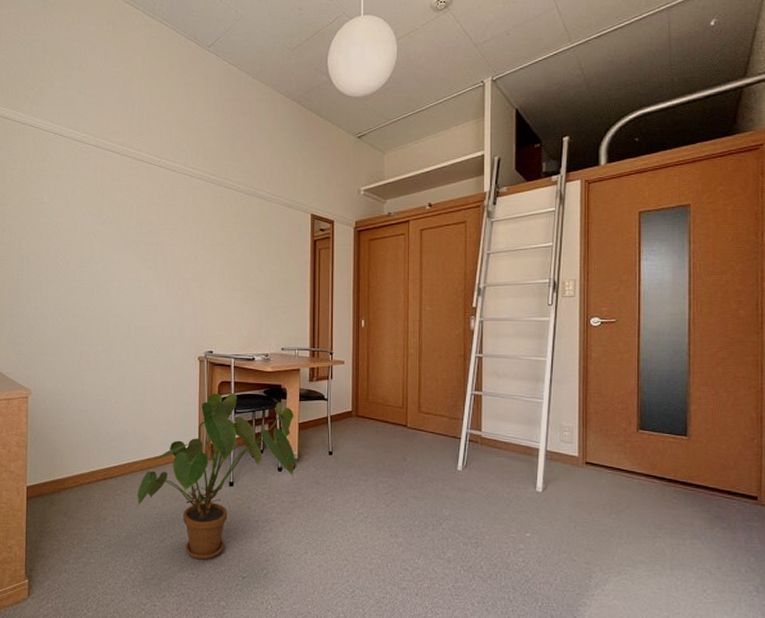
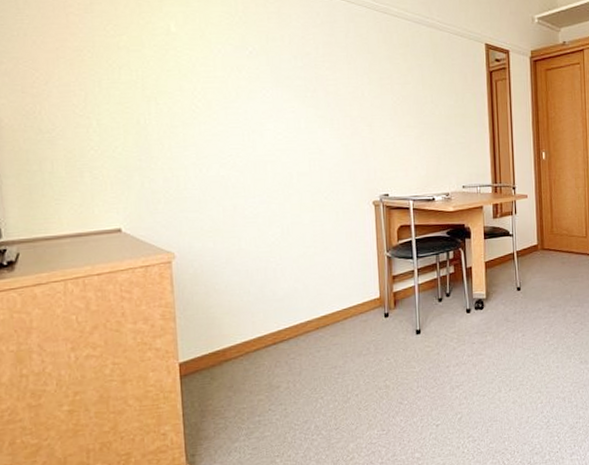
house plant: present [136,393,295,560] -> none [314,237,484,415]

